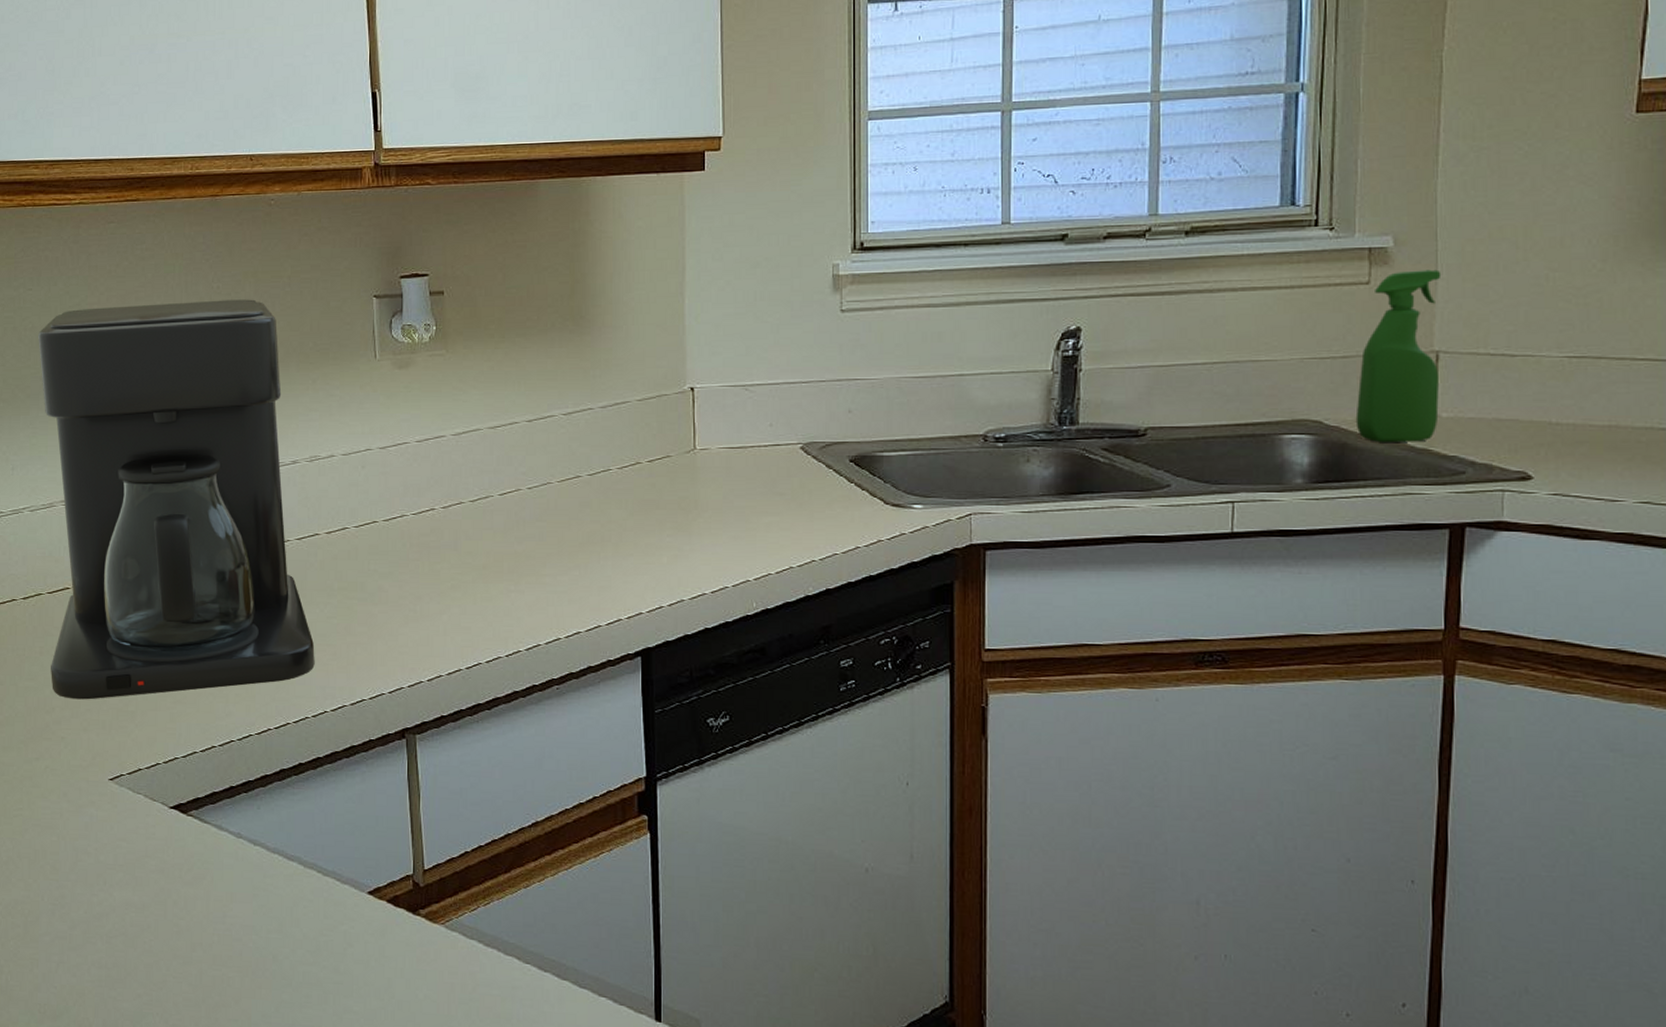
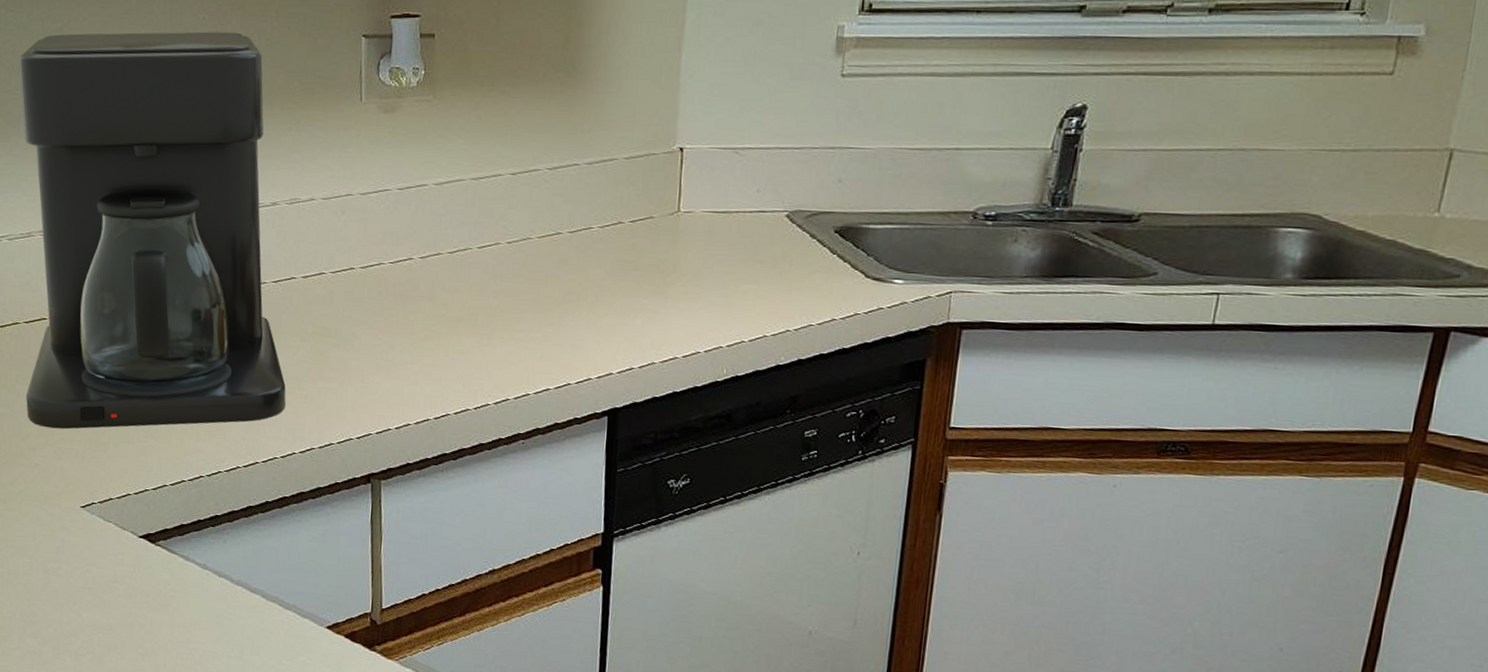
spray bottle: present [1355,269,1442,442] -> none [1355,62,1470,242]

